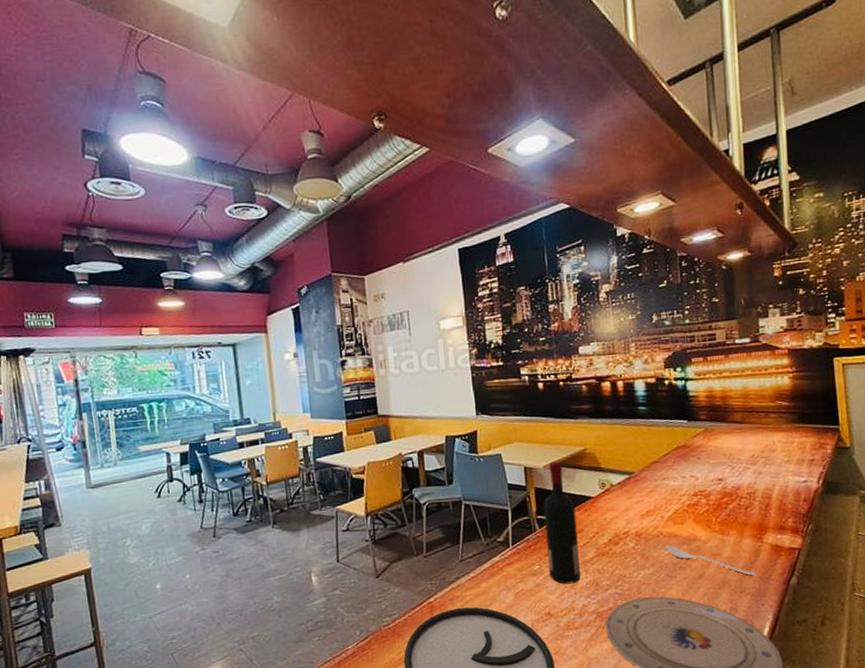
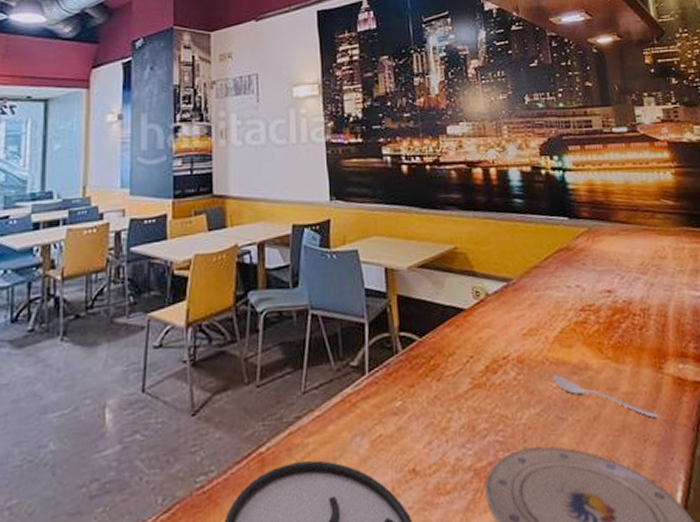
wine bottle: present [544,461,581,584] -> none [408,261,453,428]

